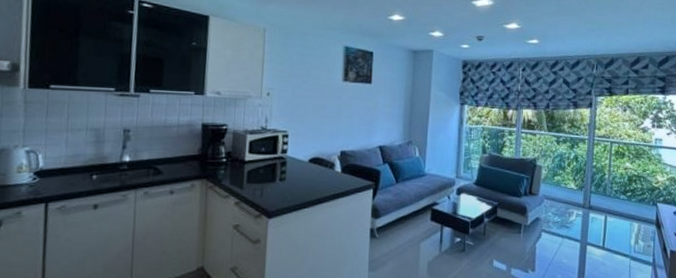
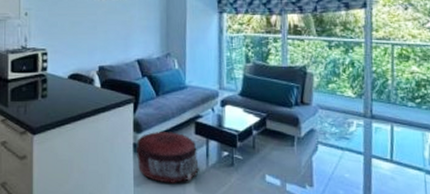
pouf: none [372,216,432,268] -> present [135,131,199,183]

